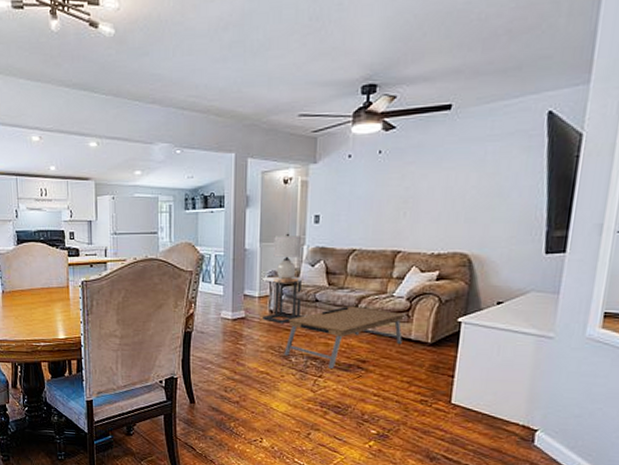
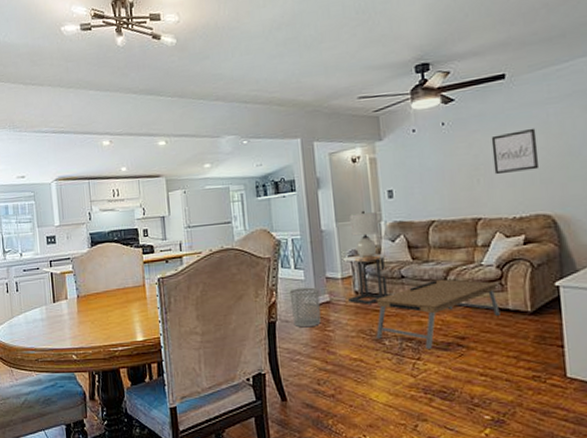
waste bin: none [207,302,236,340] -> present [289,287,321,328]
wall art: none [422,165,471,210] -> present [491,128,540,175]

